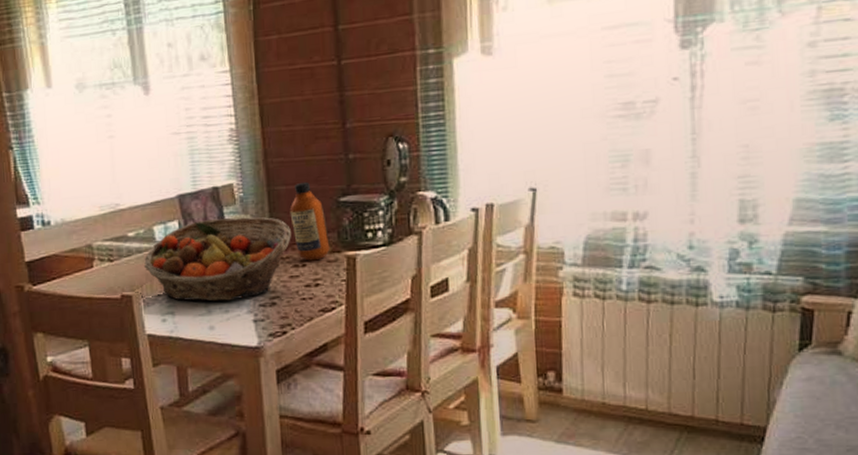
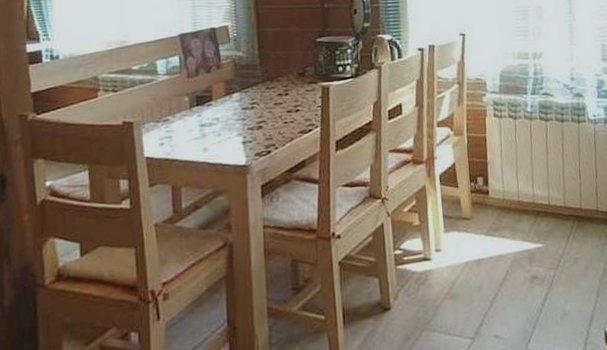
fruit basket: present [143,217,291,302] -> none [145,53,276,127]
bottle: present [289,181,330,261] -> none [275,25,308,91]

